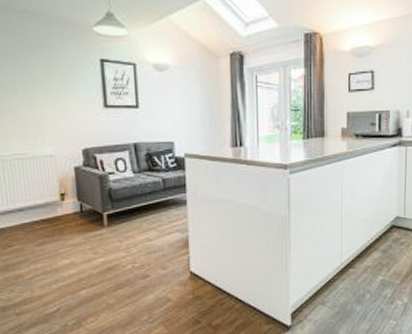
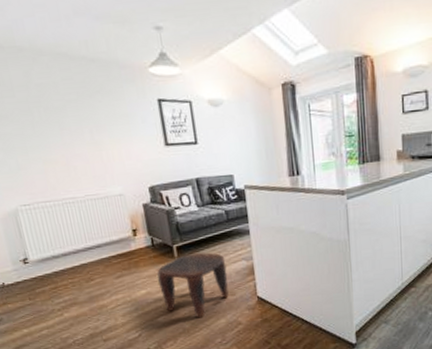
stool: none [83,221,161,293] -> present [157,252,230,319]

